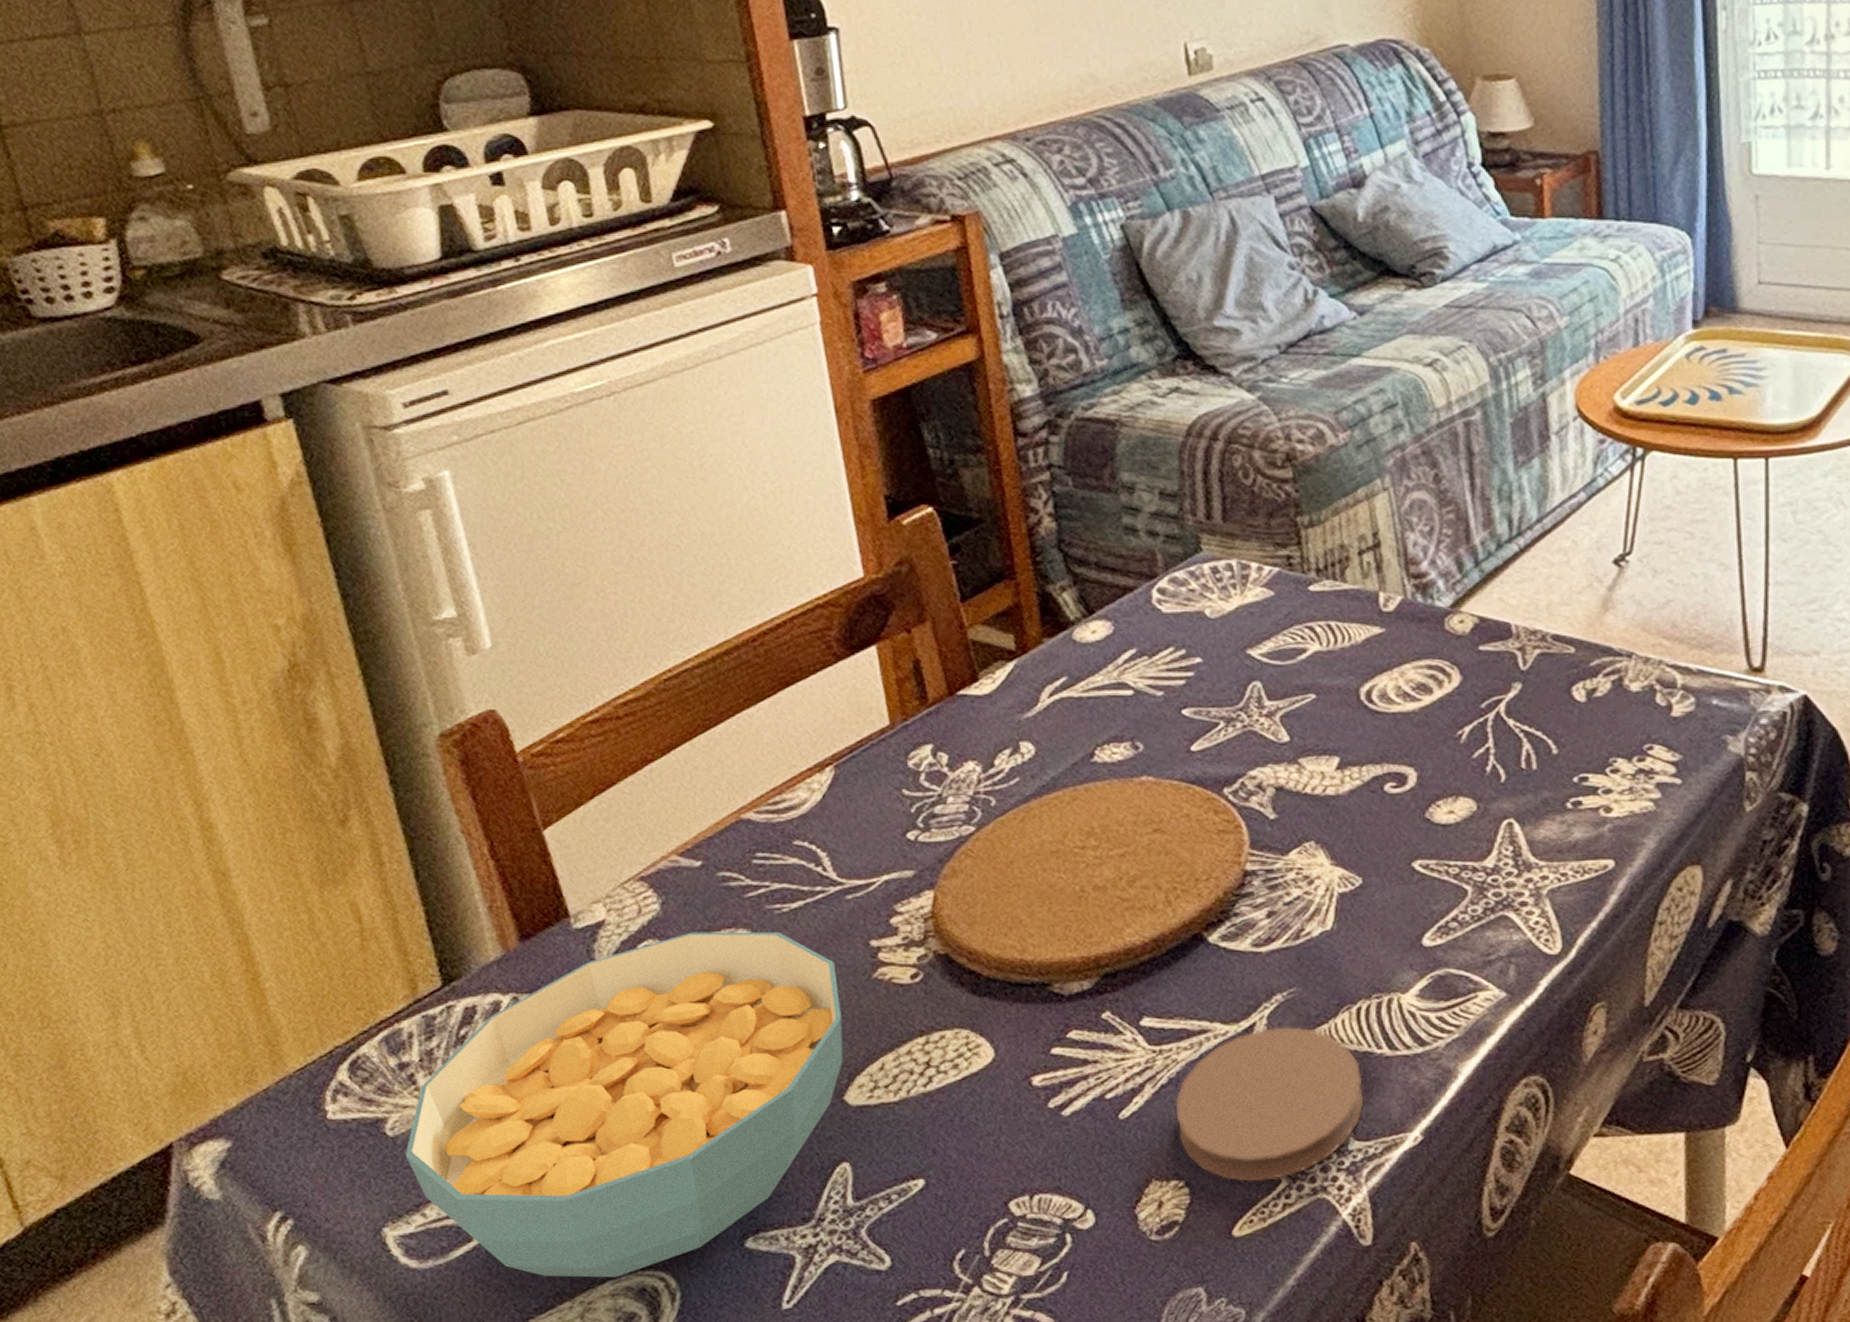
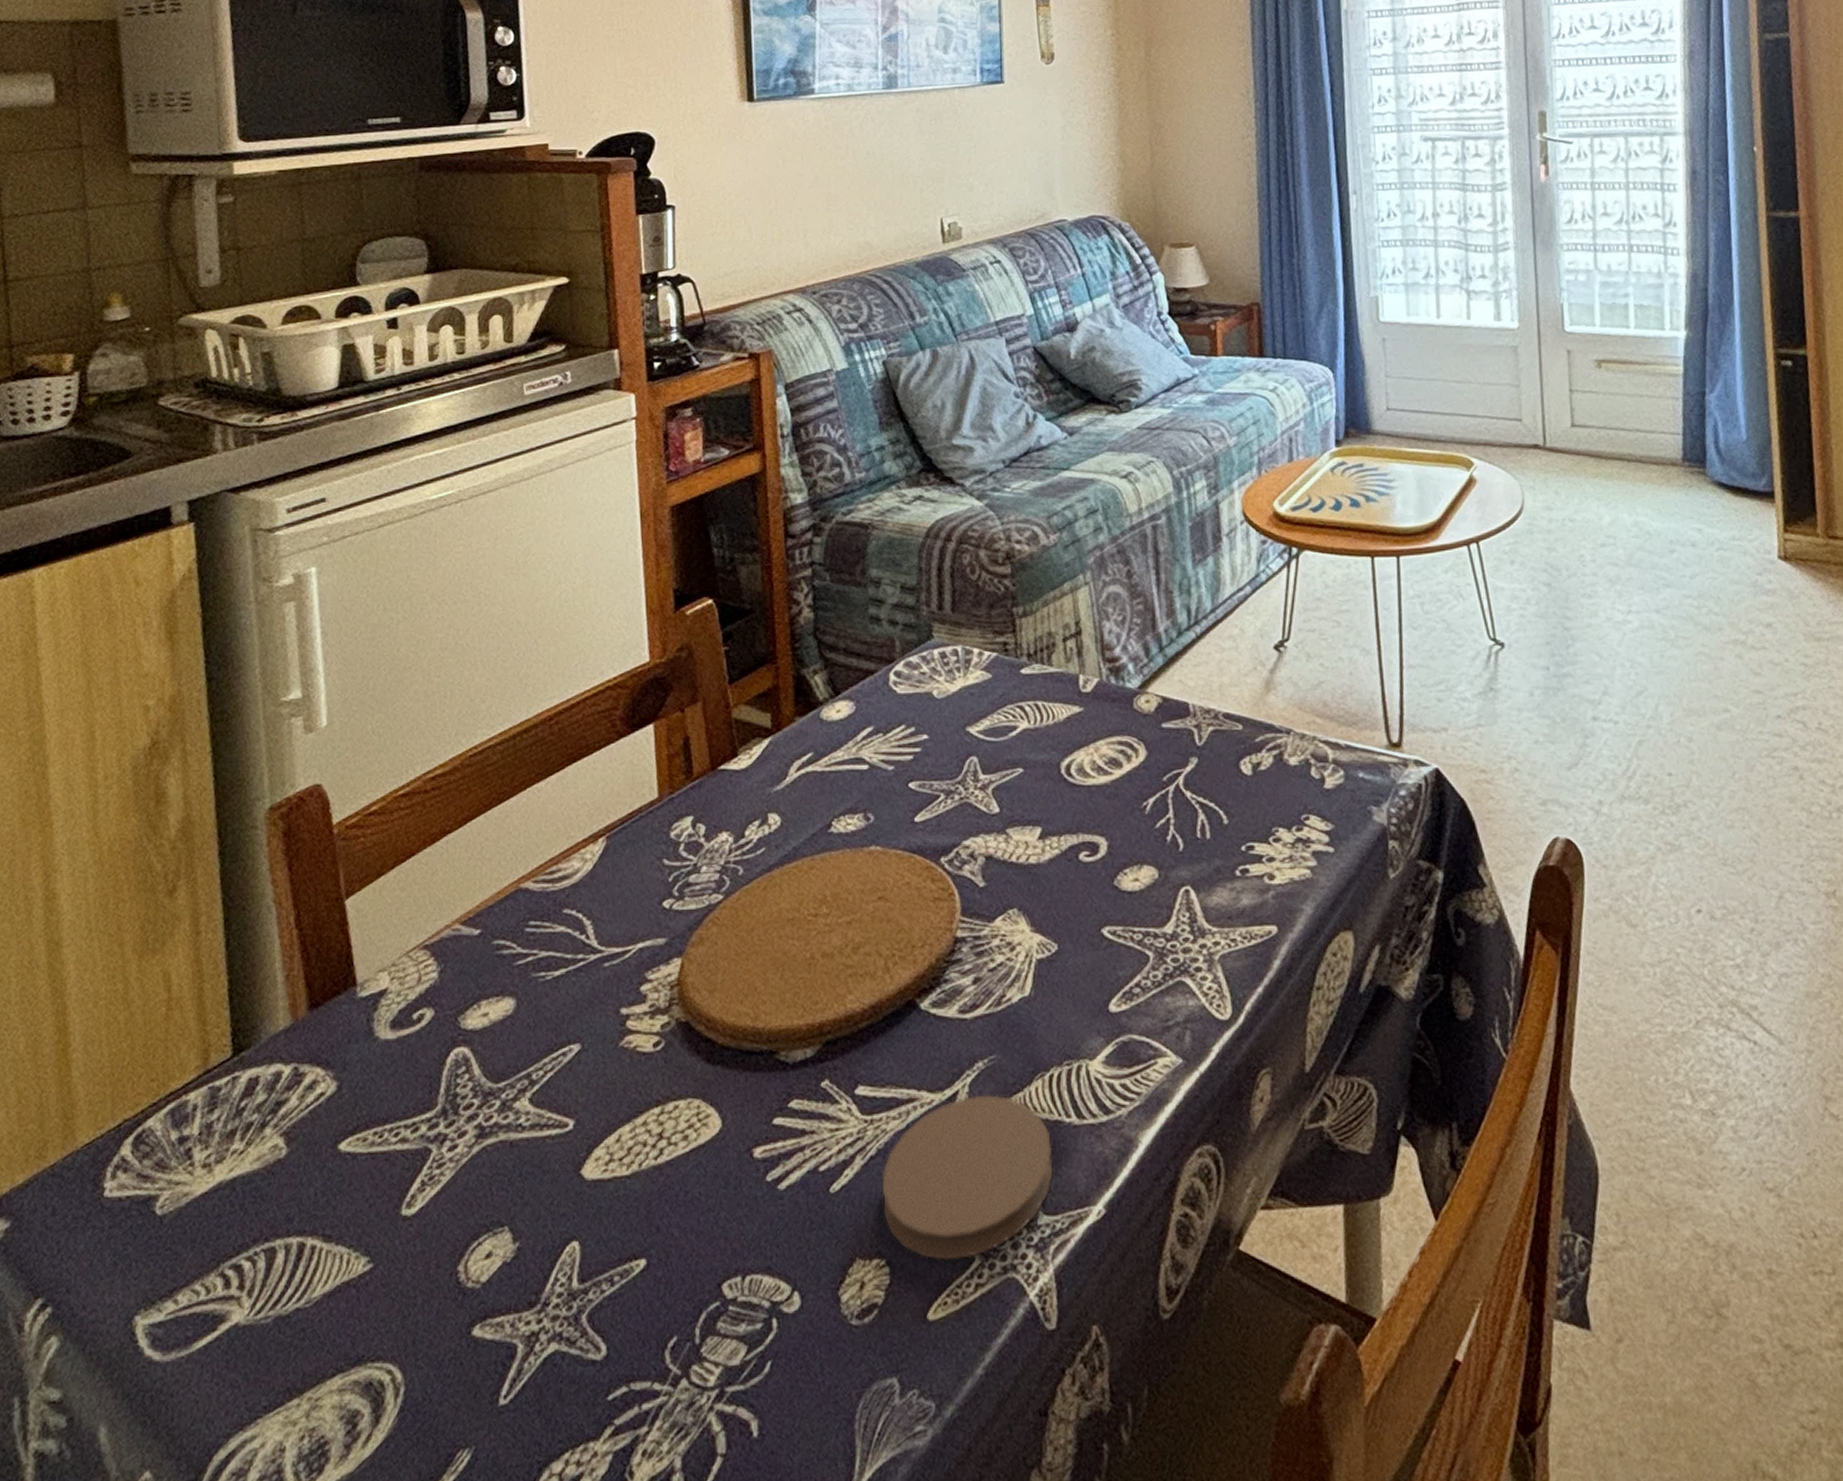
cereal bowl: present [405,931,844,1278] -> none [169,999,588,1371]

